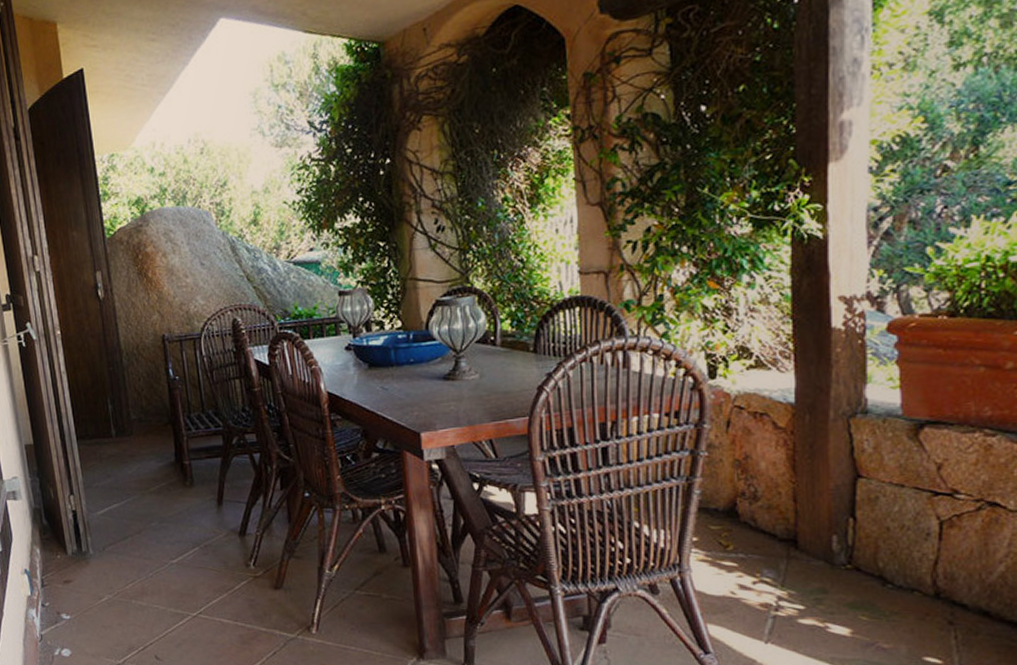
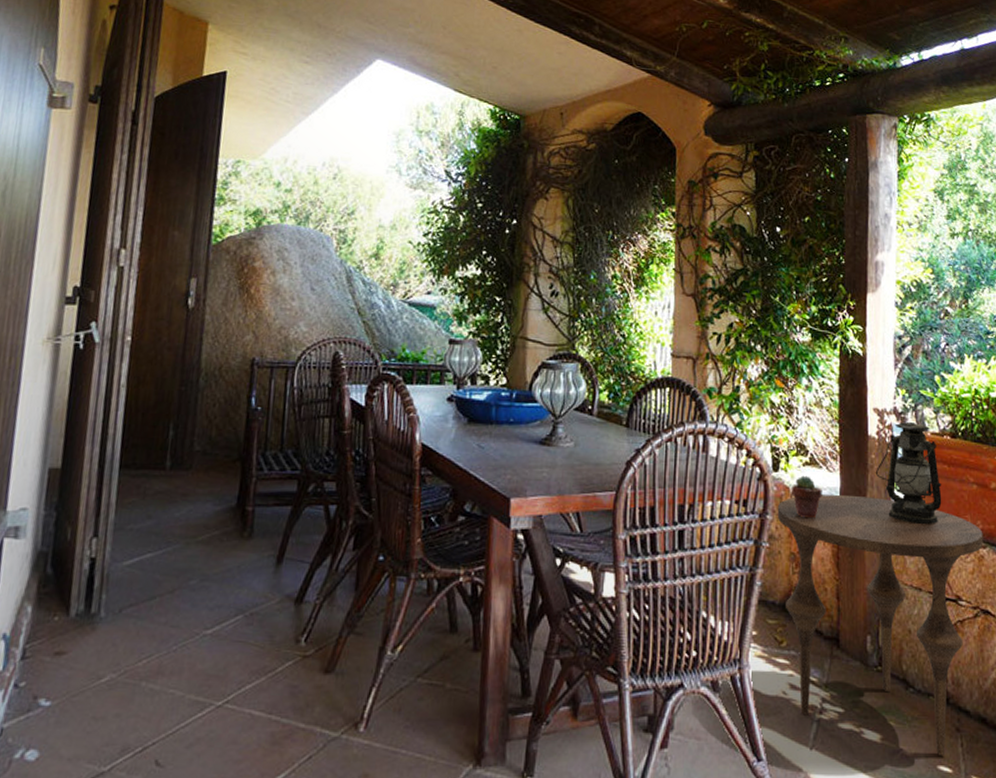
side table: none [716,394,993,649] -> present [777,494,983,757]
potted succulent: none [734,379,772,424] -> present [792,475,822,519]
lantern: none [841,306,934,418] -> present [875,422,942,525]

